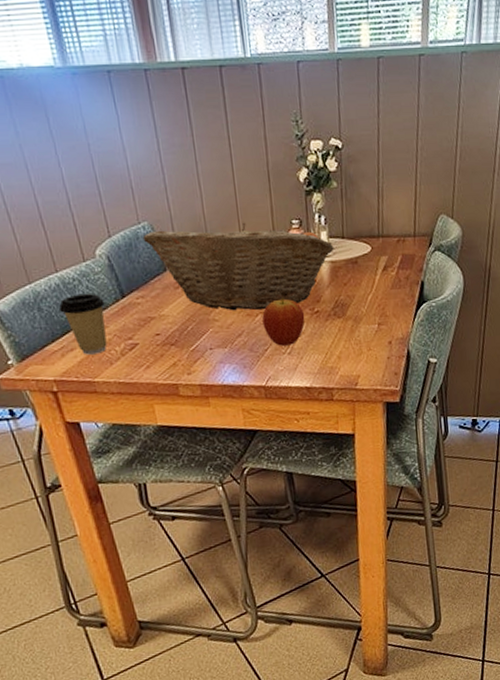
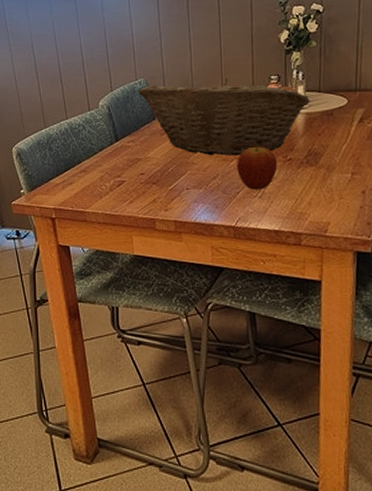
coffee cup: present [59,293,107,355] -> none [66,136,101,189]

